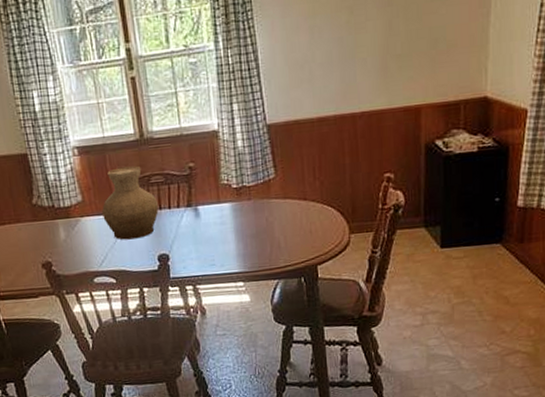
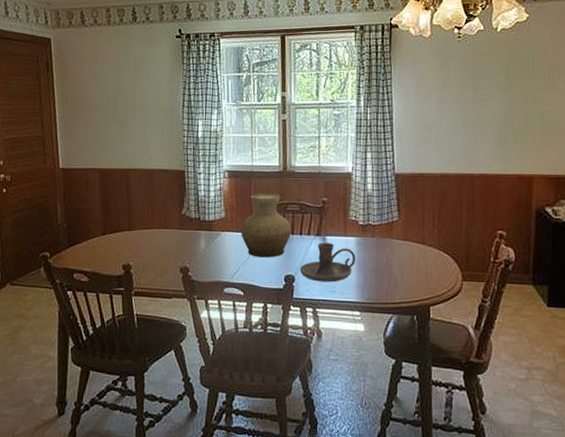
candle holder: none [173,213,234,257] -> present [299,242,356,283]

